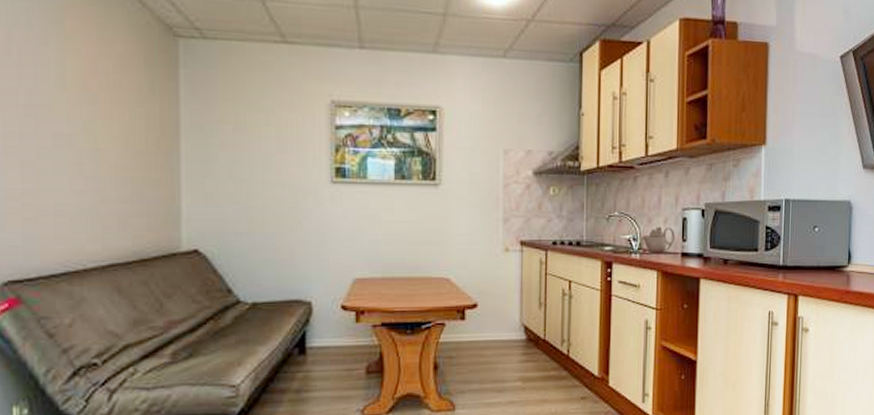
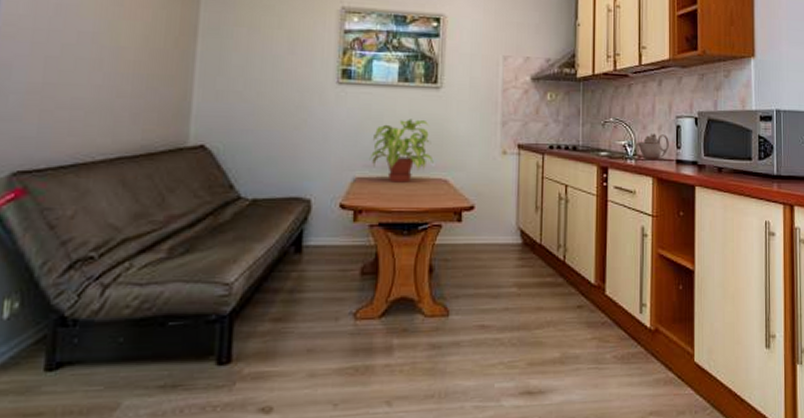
plant: none [369,217,435,283] -> present [369,119,434,183]

